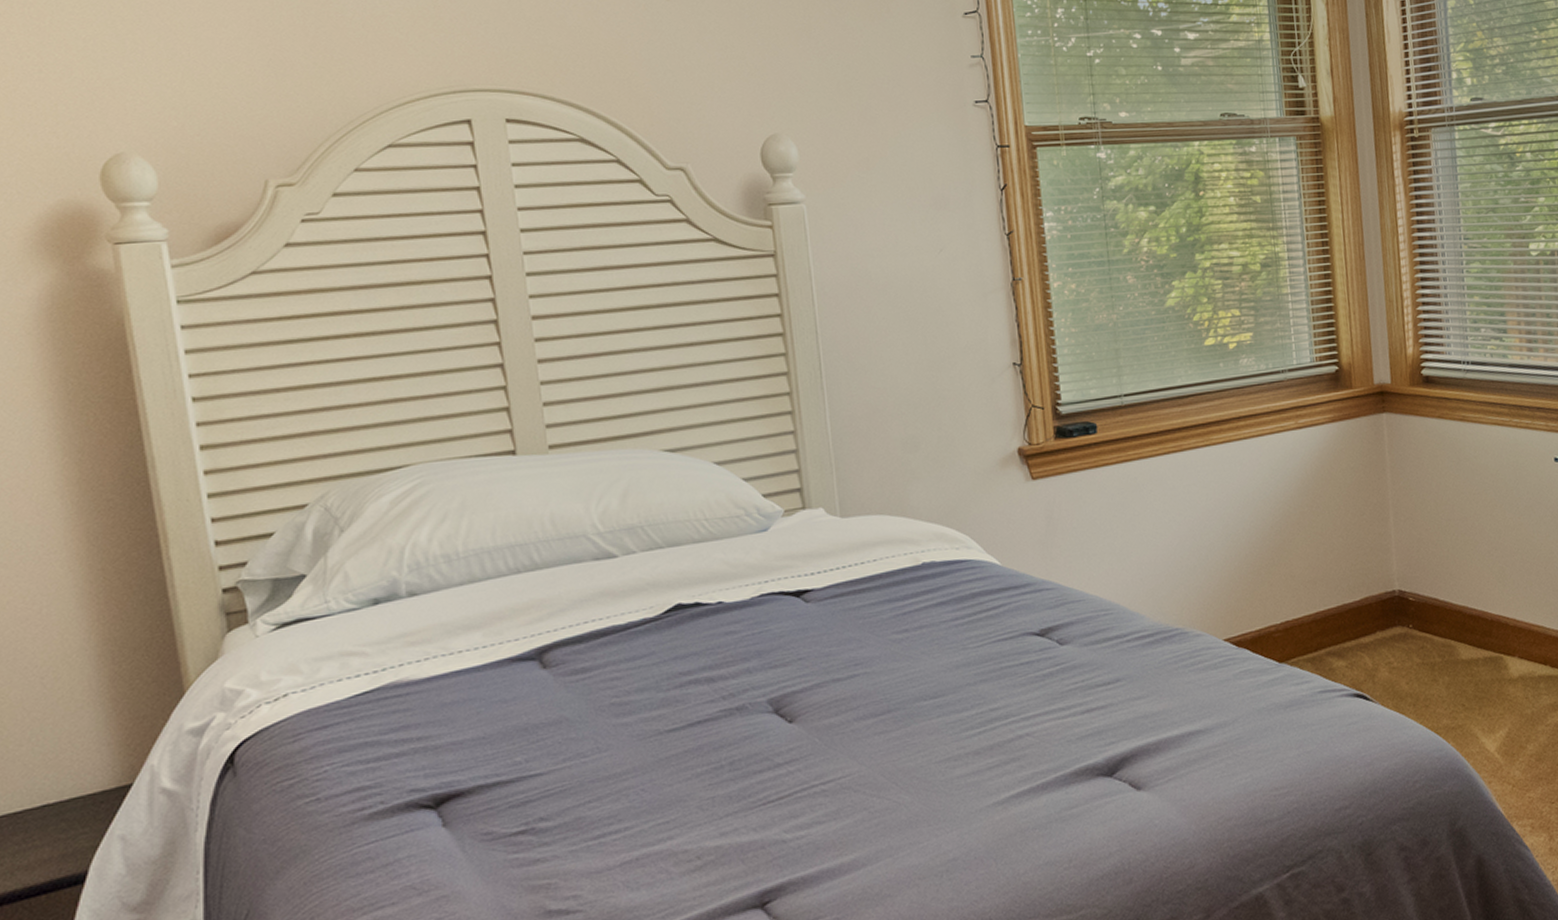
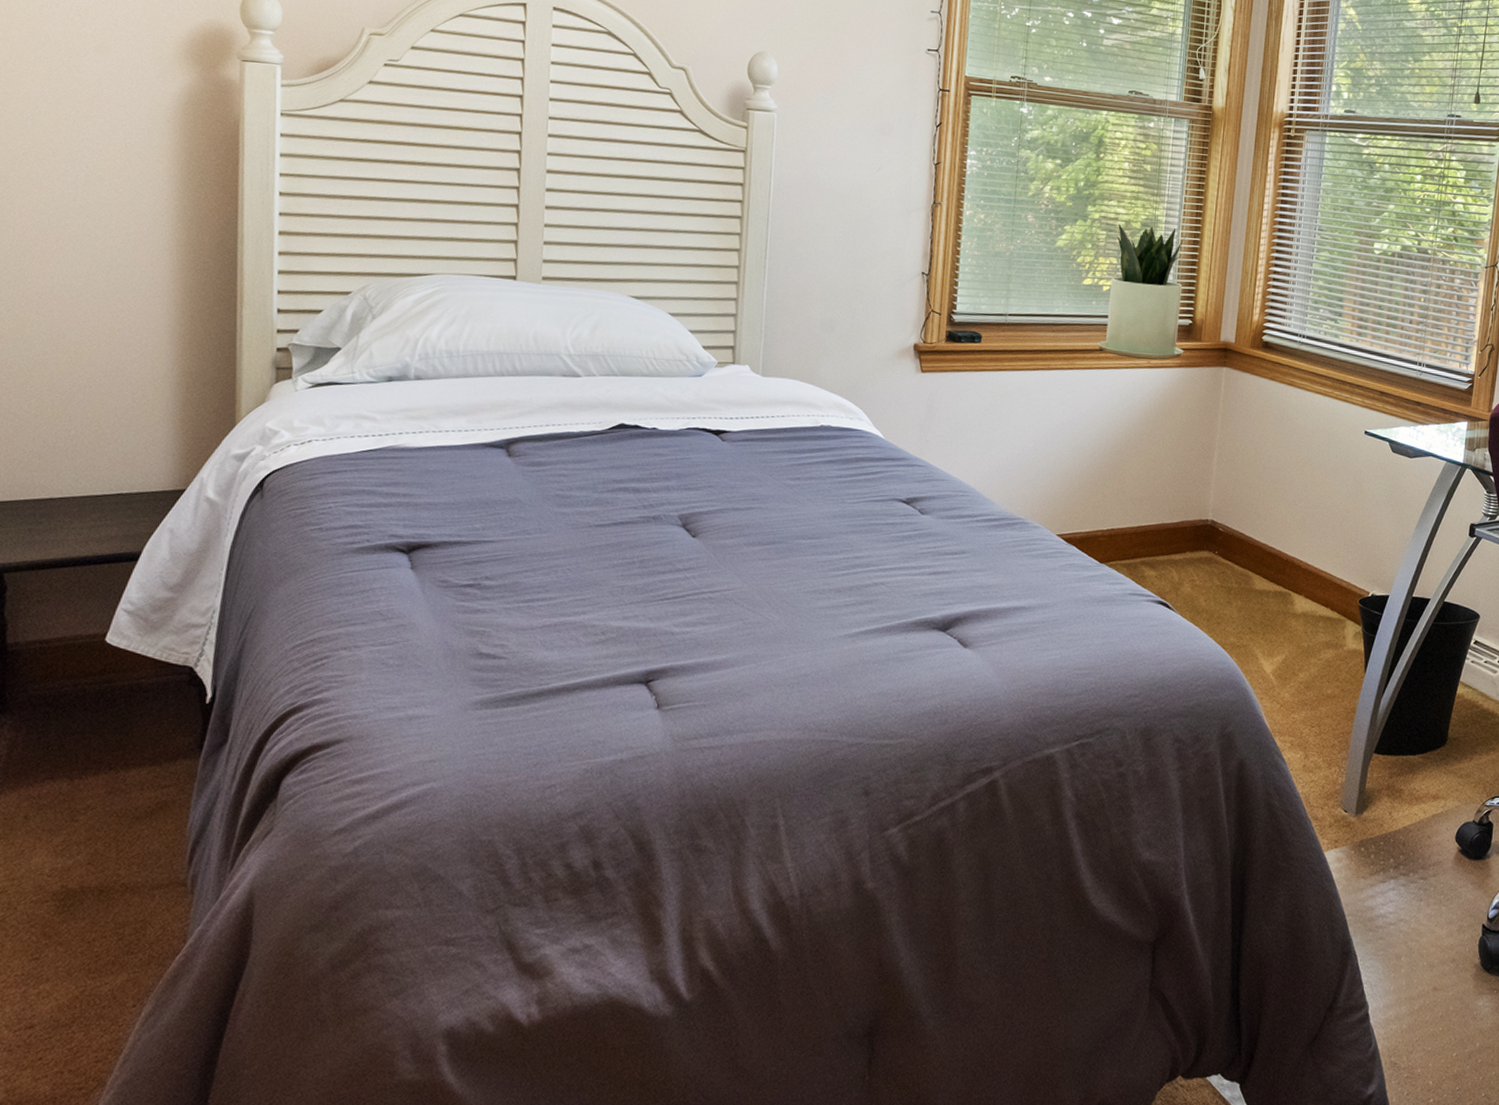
planter: none [1233,264,1335,422] -> present [1097,224,1186,360]

